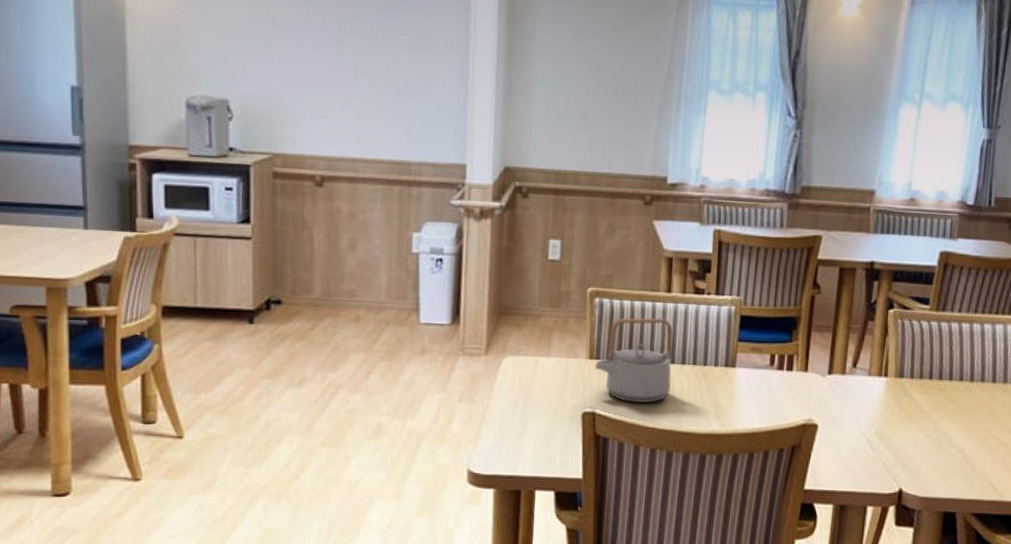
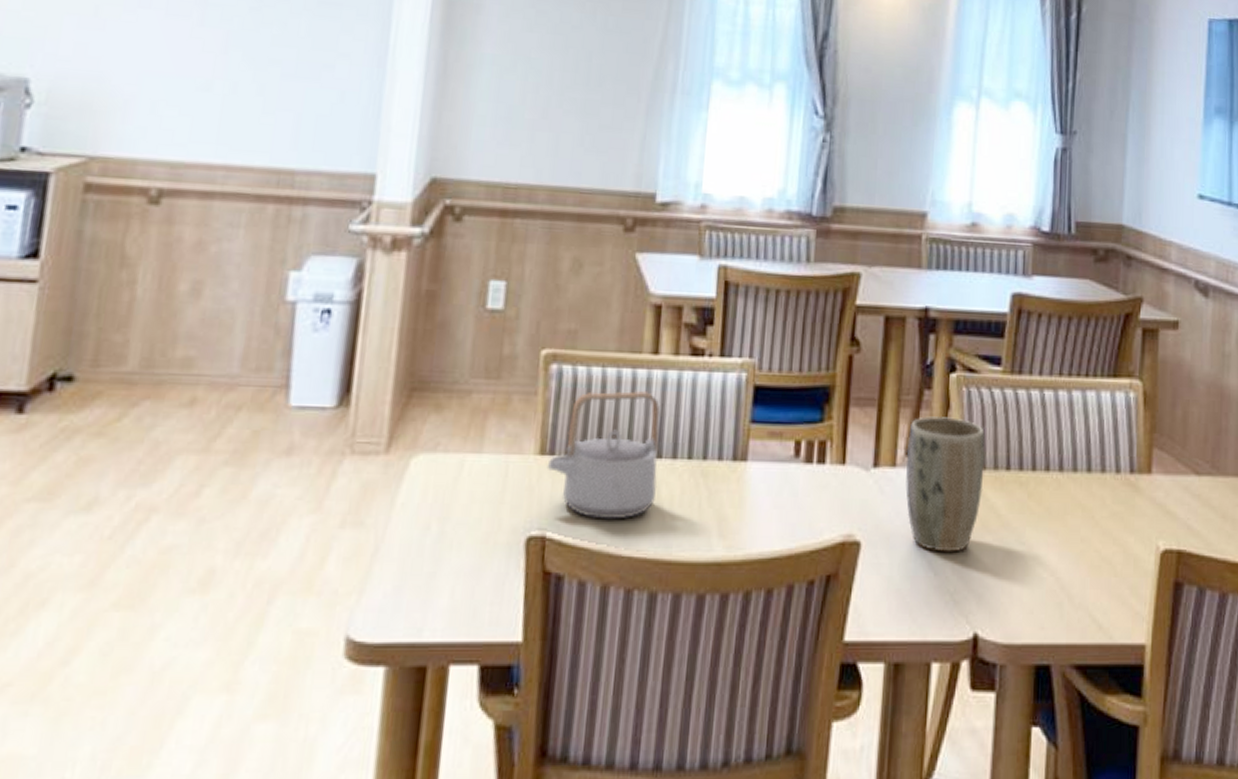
plant pot: none [852,339,914,434] -> present [905,415,985,552]

